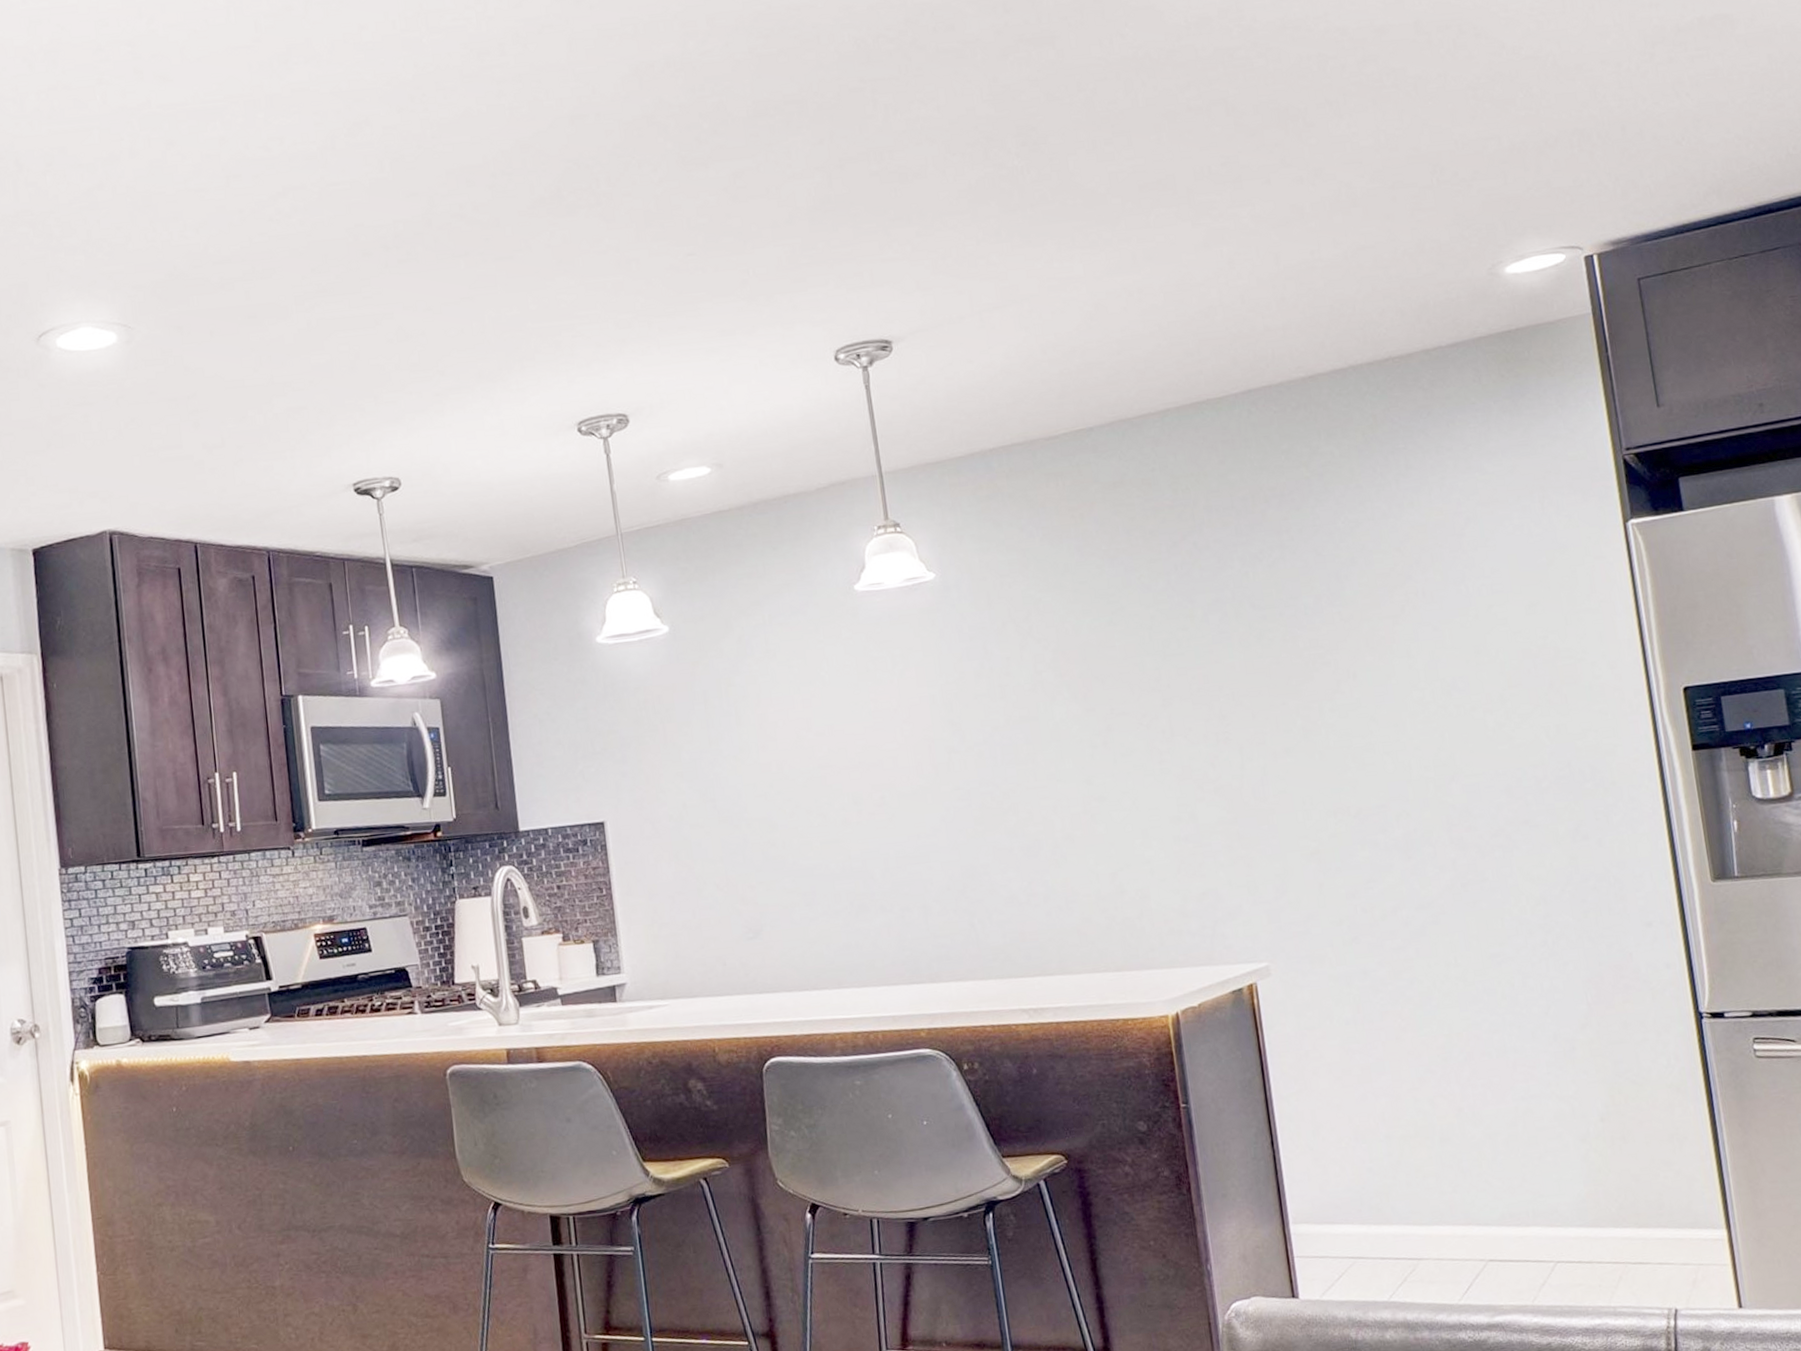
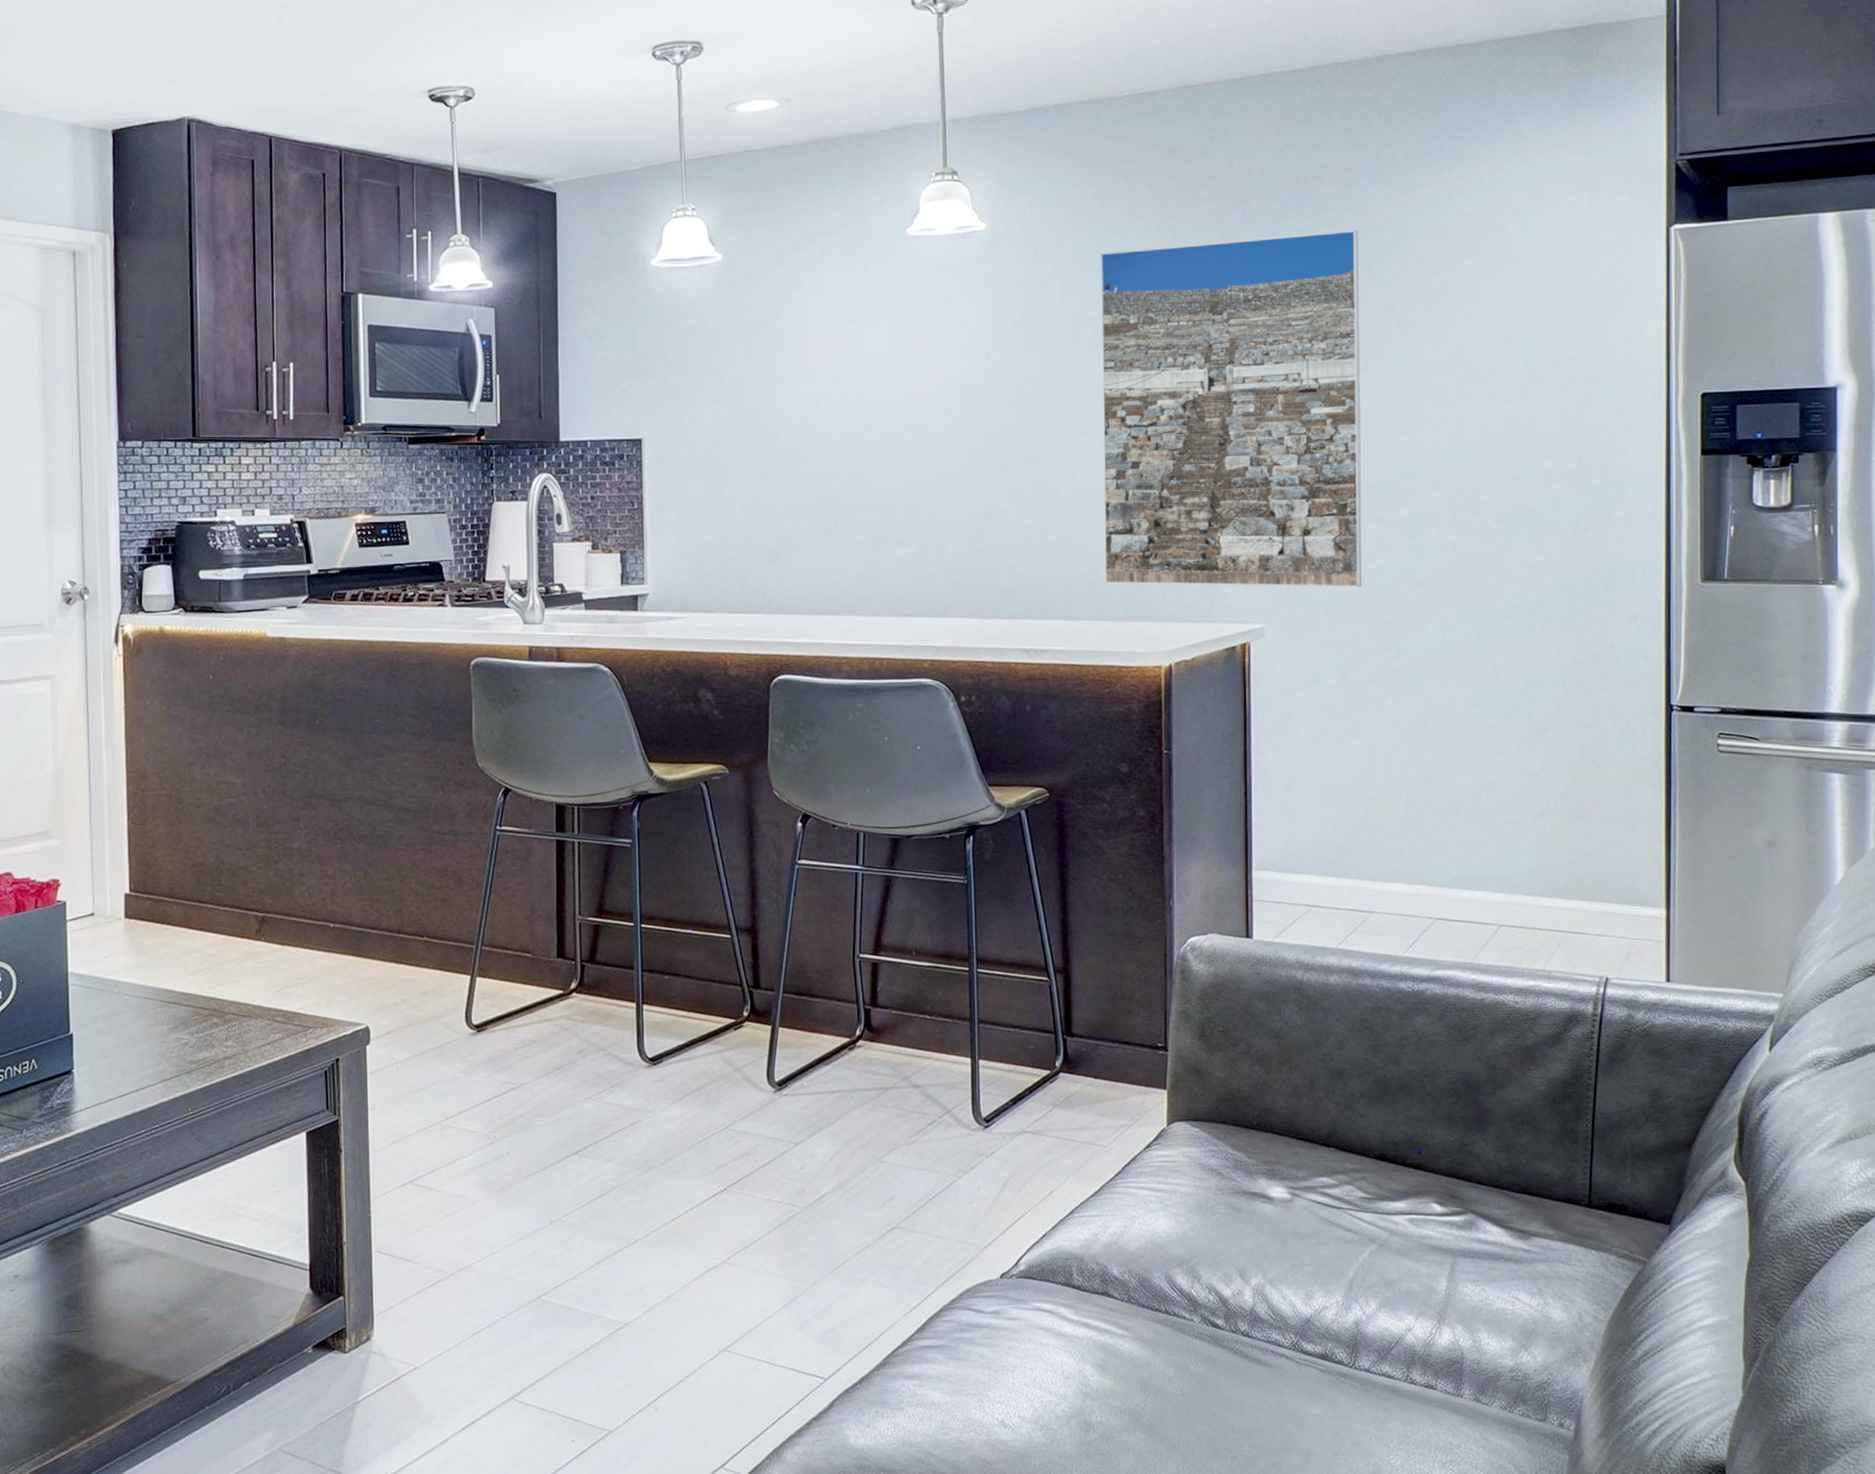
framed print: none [1054,550,1364,934] -> present [1100,230,1362,588]

